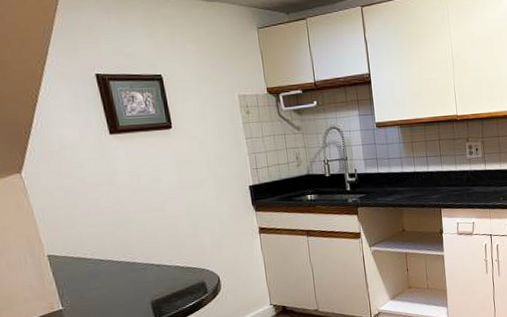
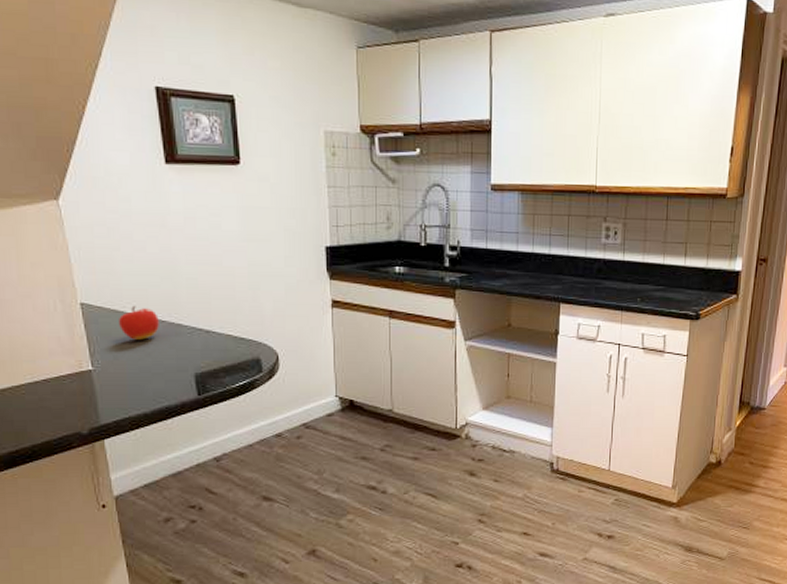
fruit: none [82,251,117,280] -> present [119,305,159,340]

